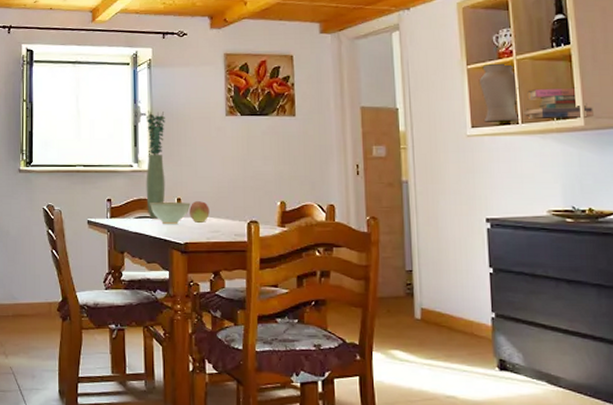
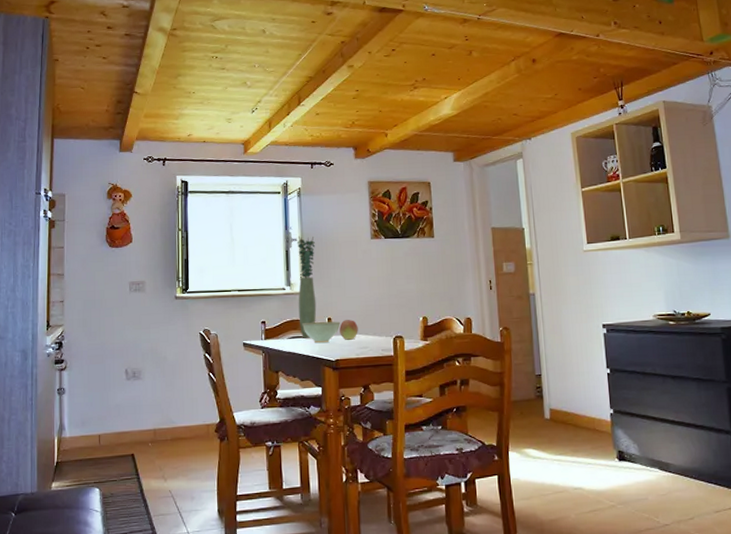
decorative vase: present [480,63,520,122] -> none [593,185,628,239]
books: present [522,87,594,120] -> none [629,205,688,235]

